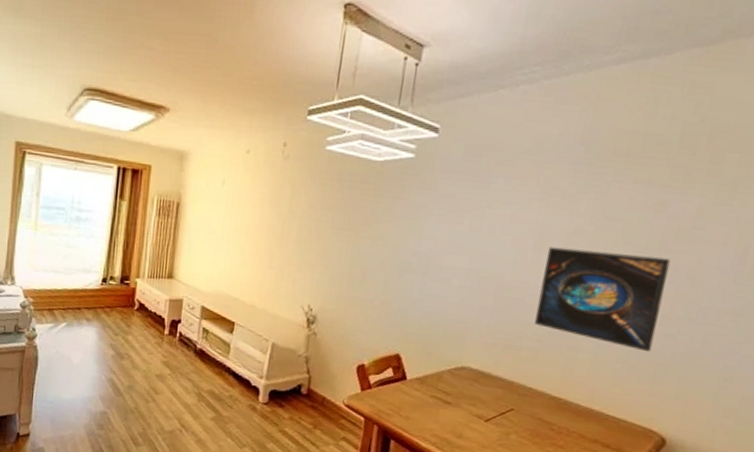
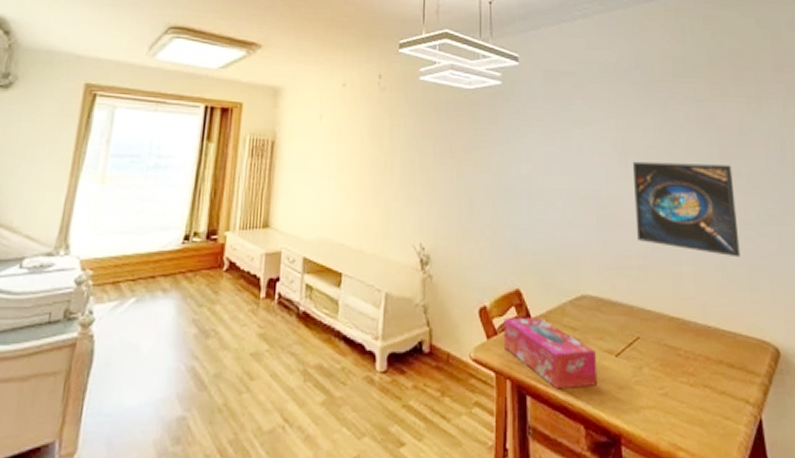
tissue box: none [376,376,466,442] -> present [503,317,598,390]

